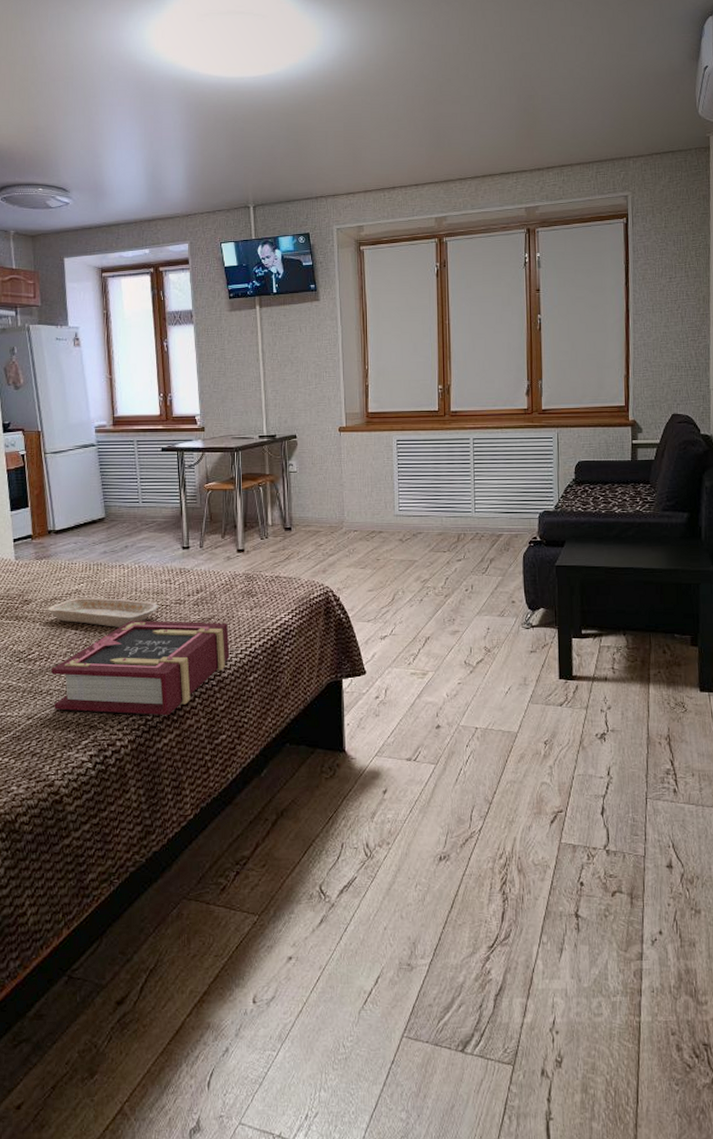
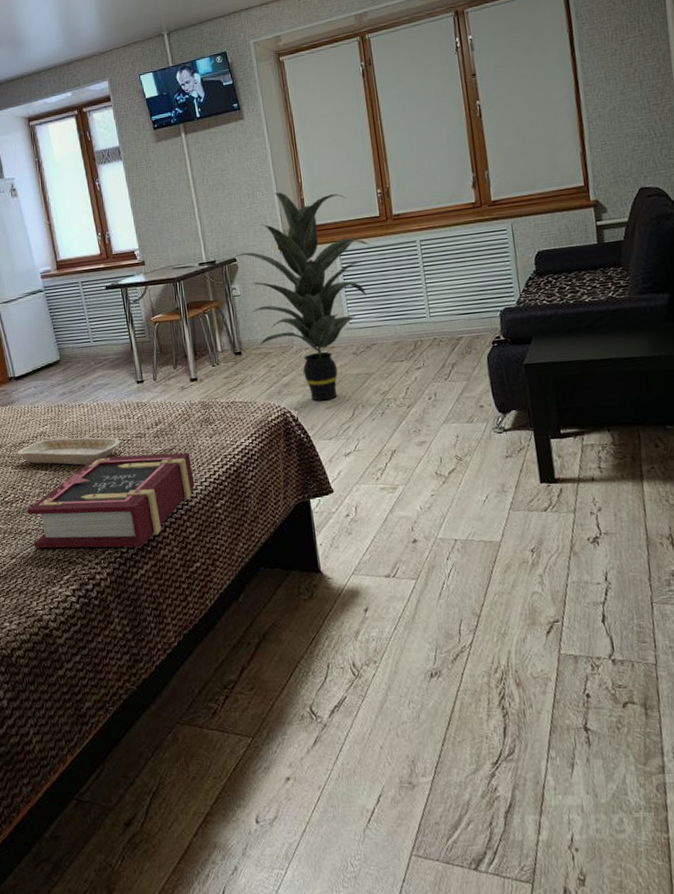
indoor plant: none [293,376,428,583] -> present [232,192,372,401]

